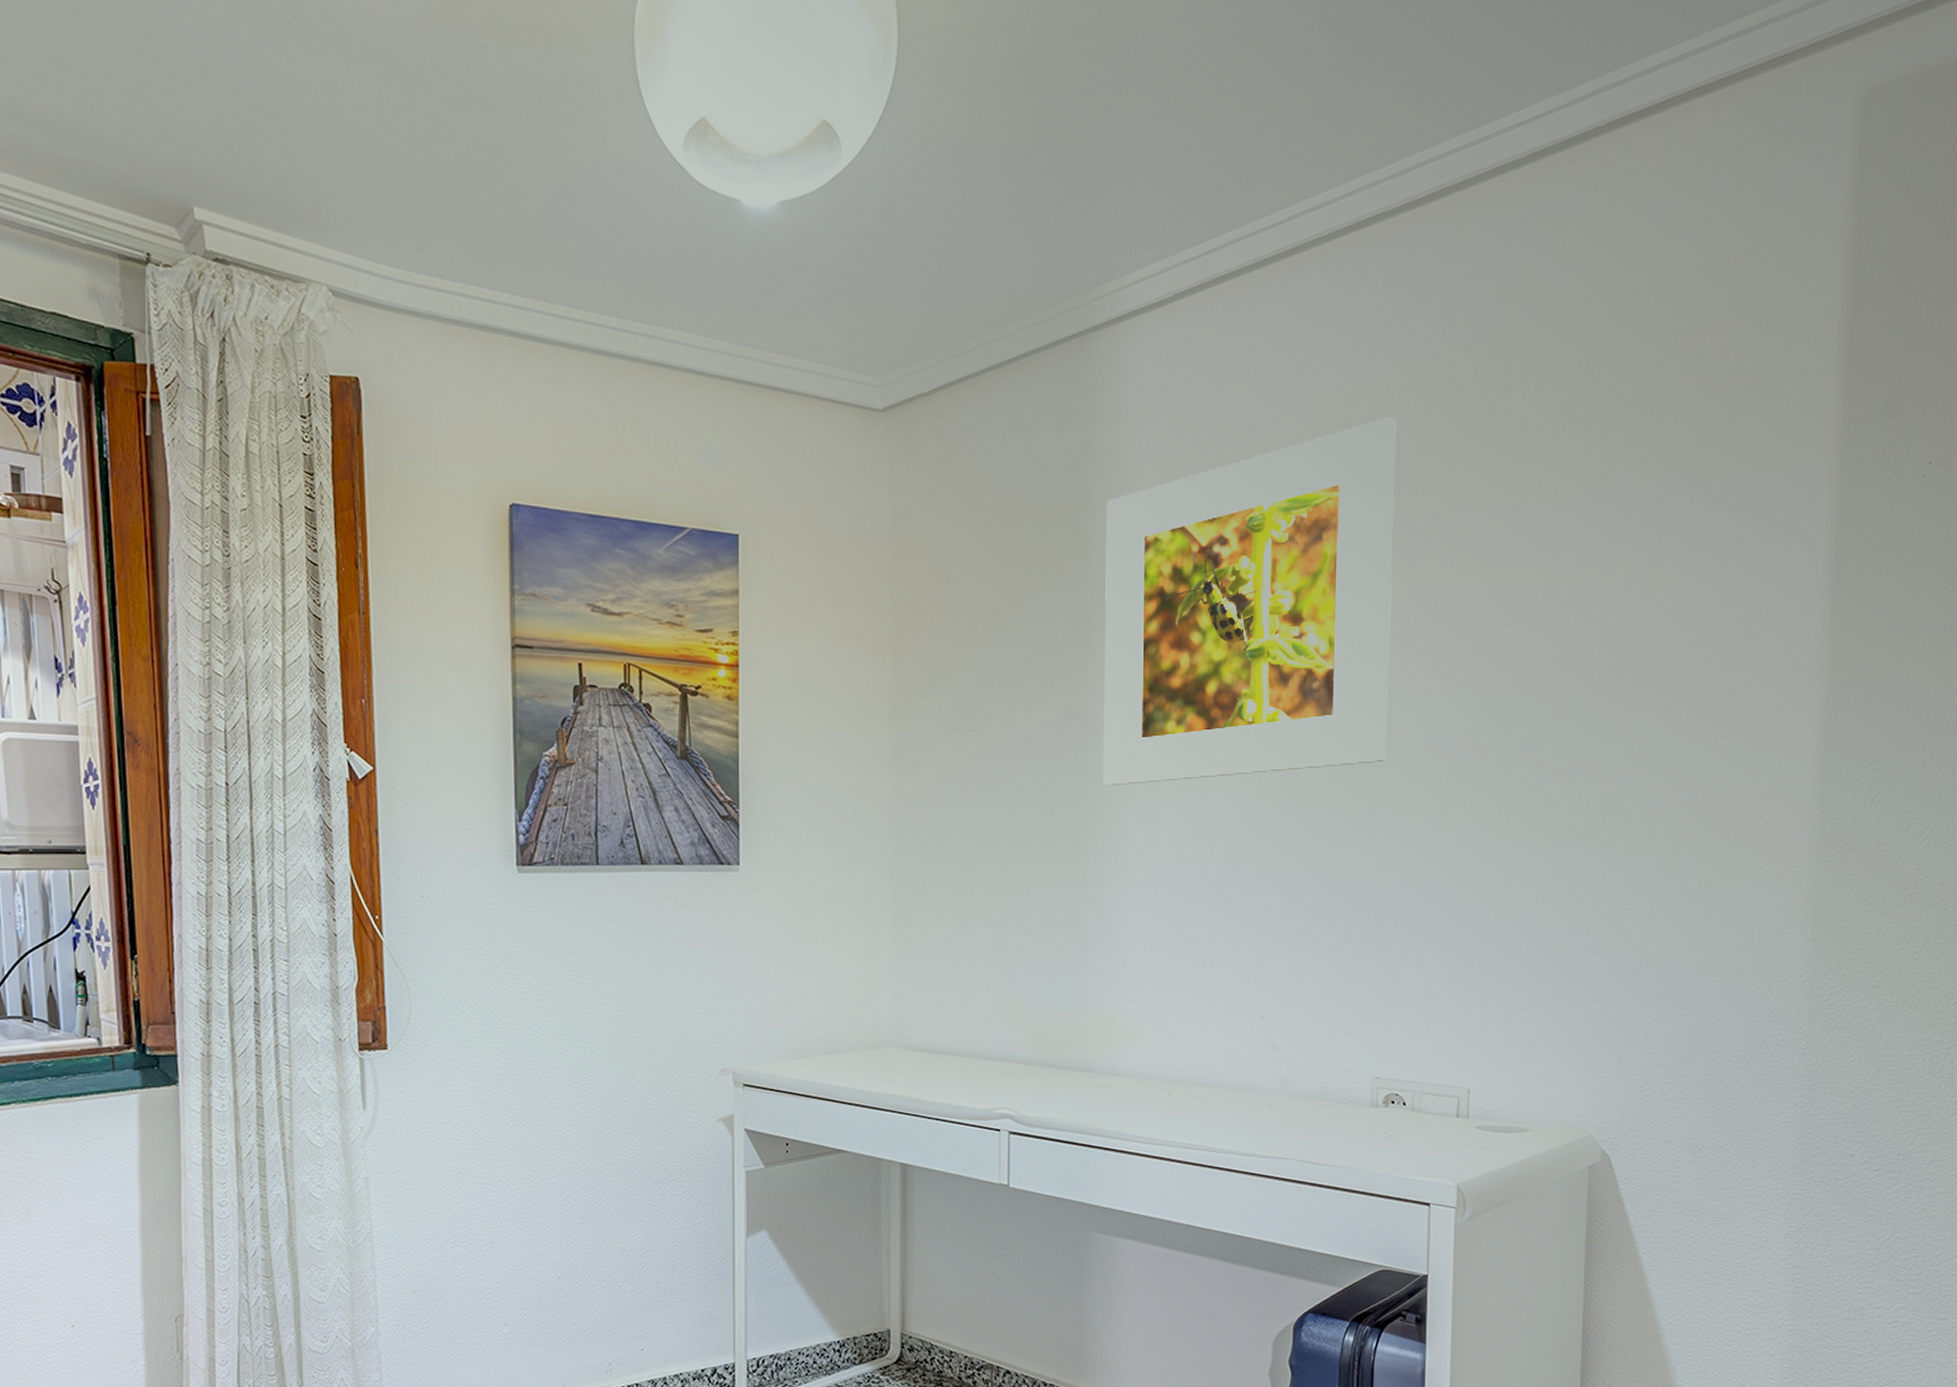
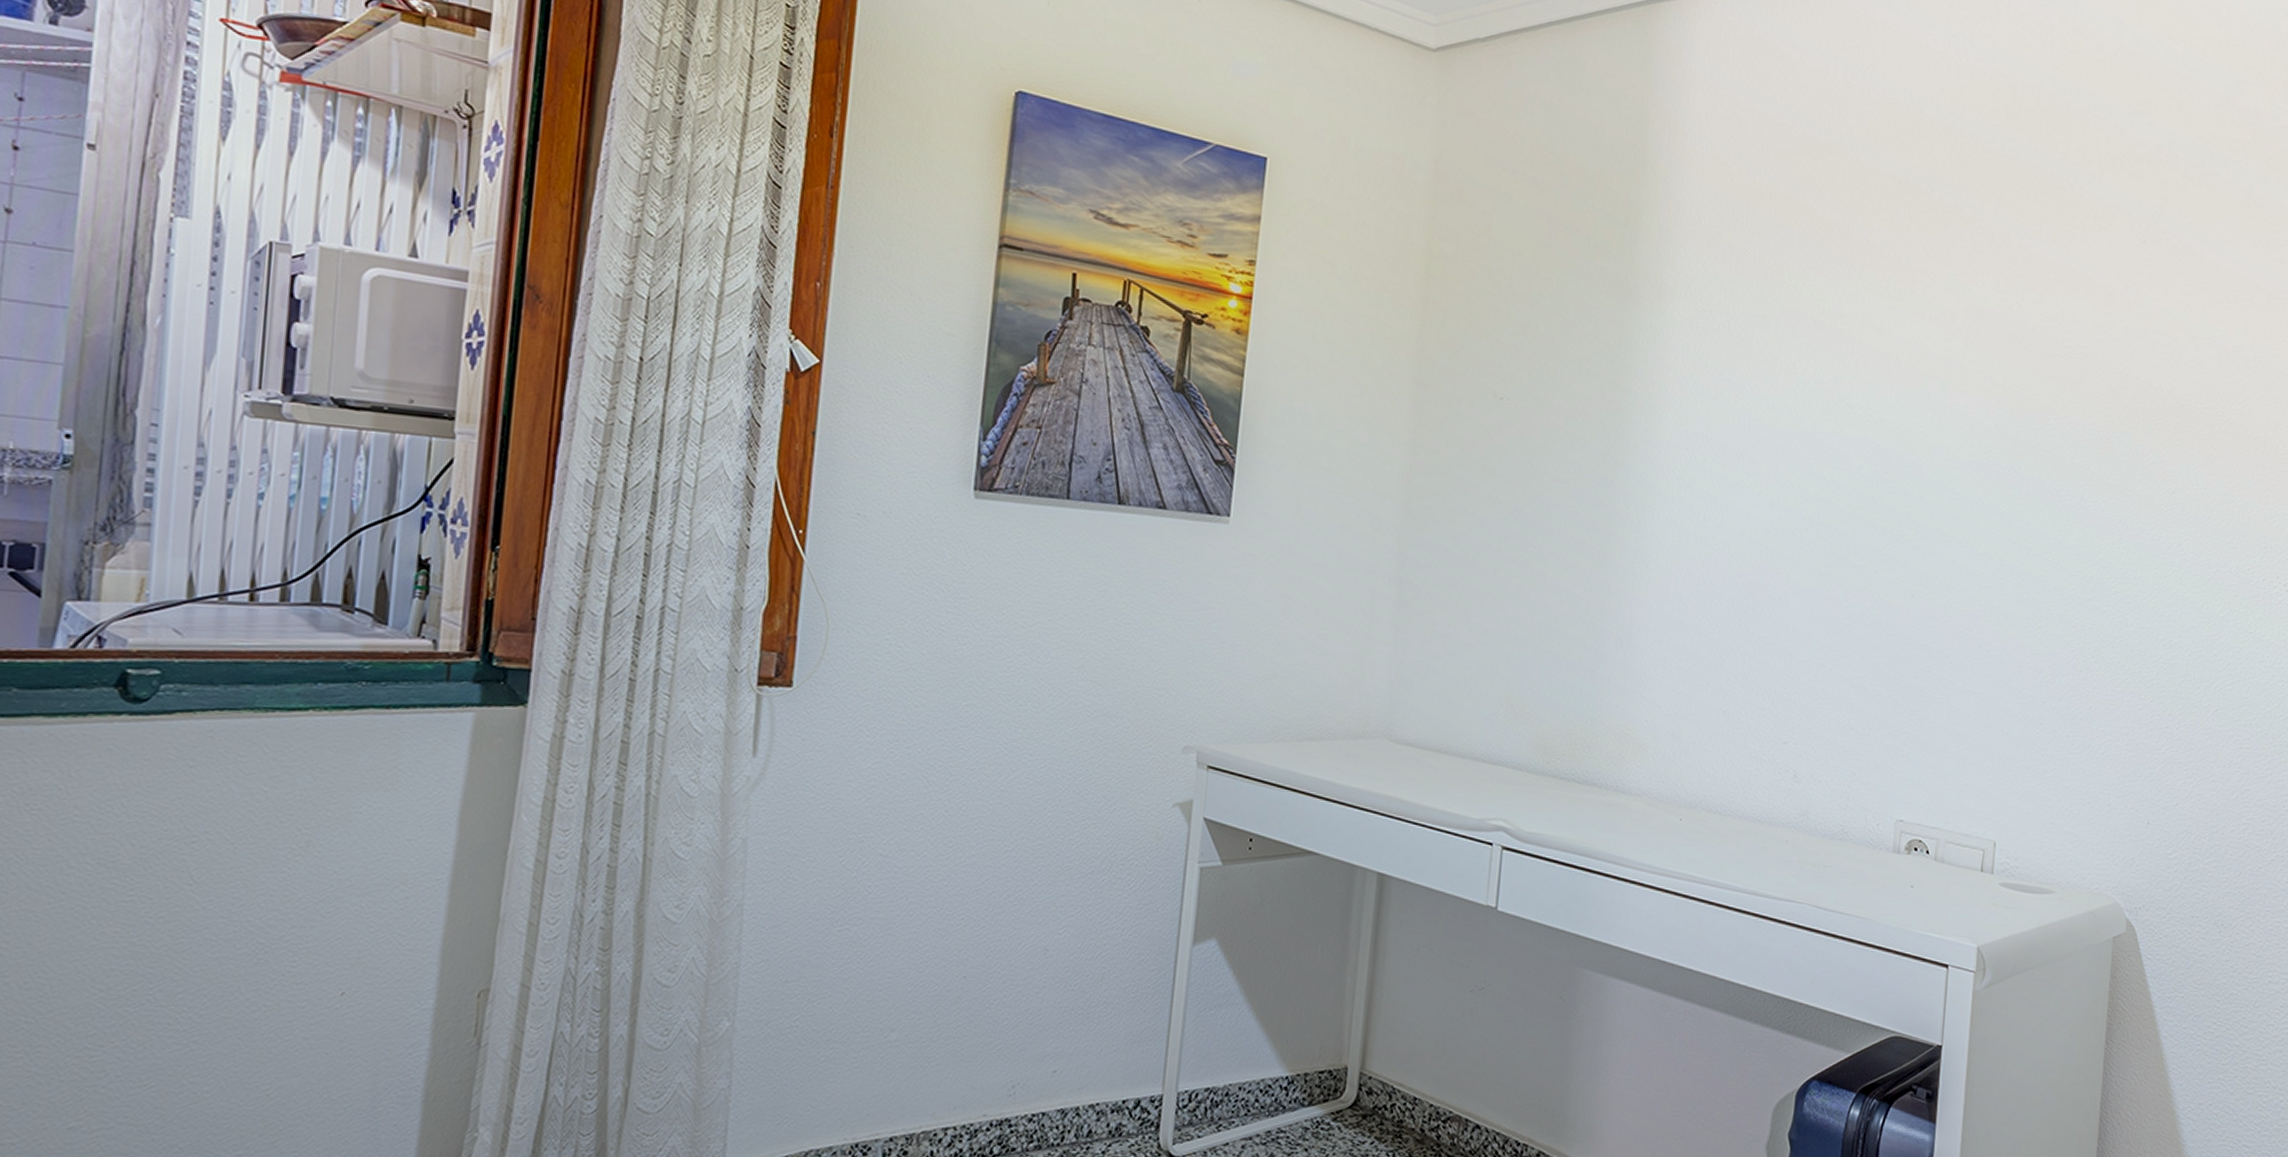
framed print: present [1103,417,1397,786] -> none [1635,130,1959,482]

